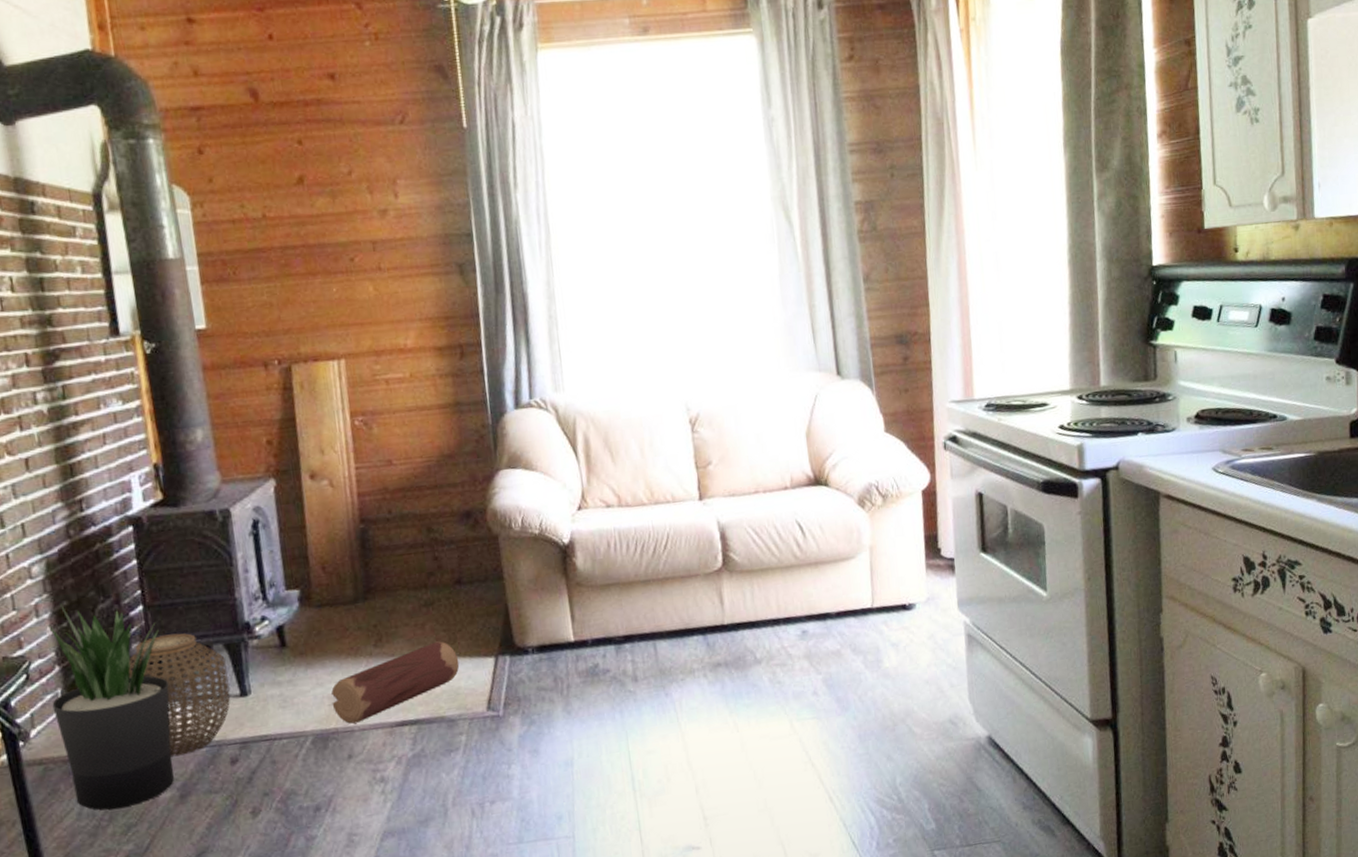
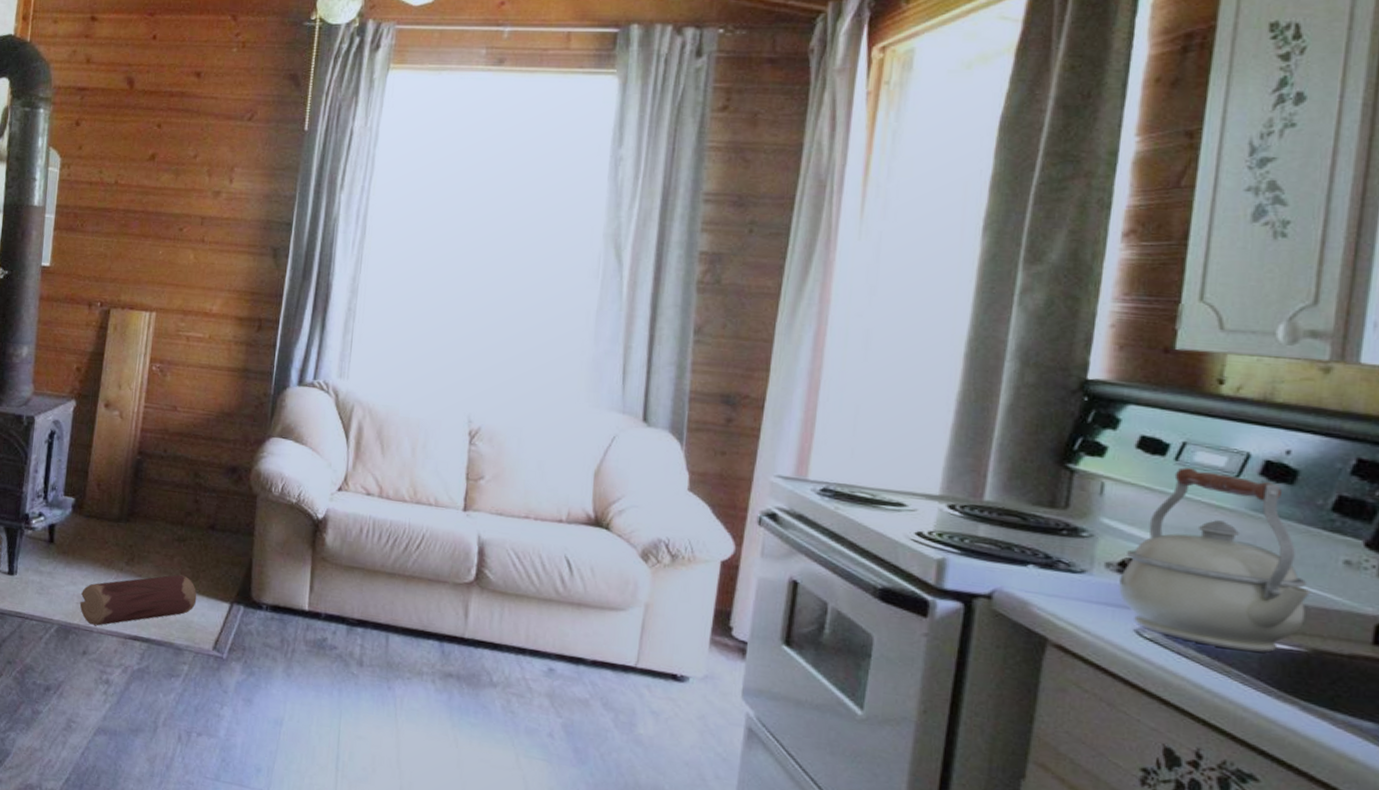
kettle: none [1197,326,1311,468] -> present [1118,467,1311,653]

